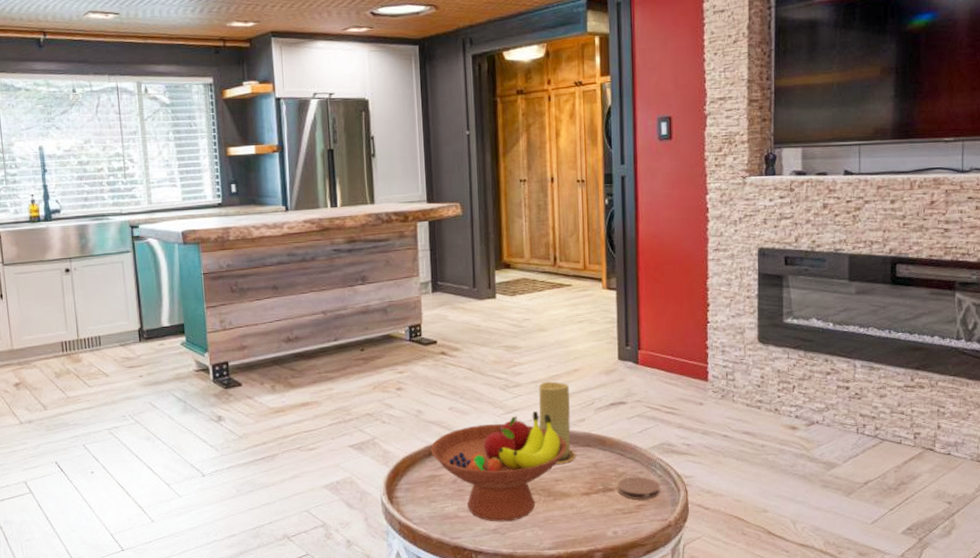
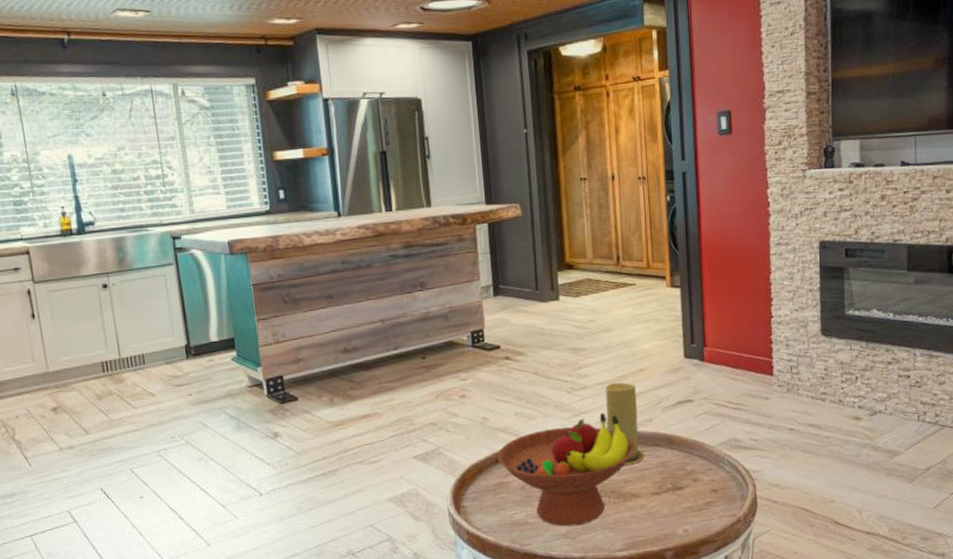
coaster: present [617,476,660,500] -> none [686,474,729,497]

